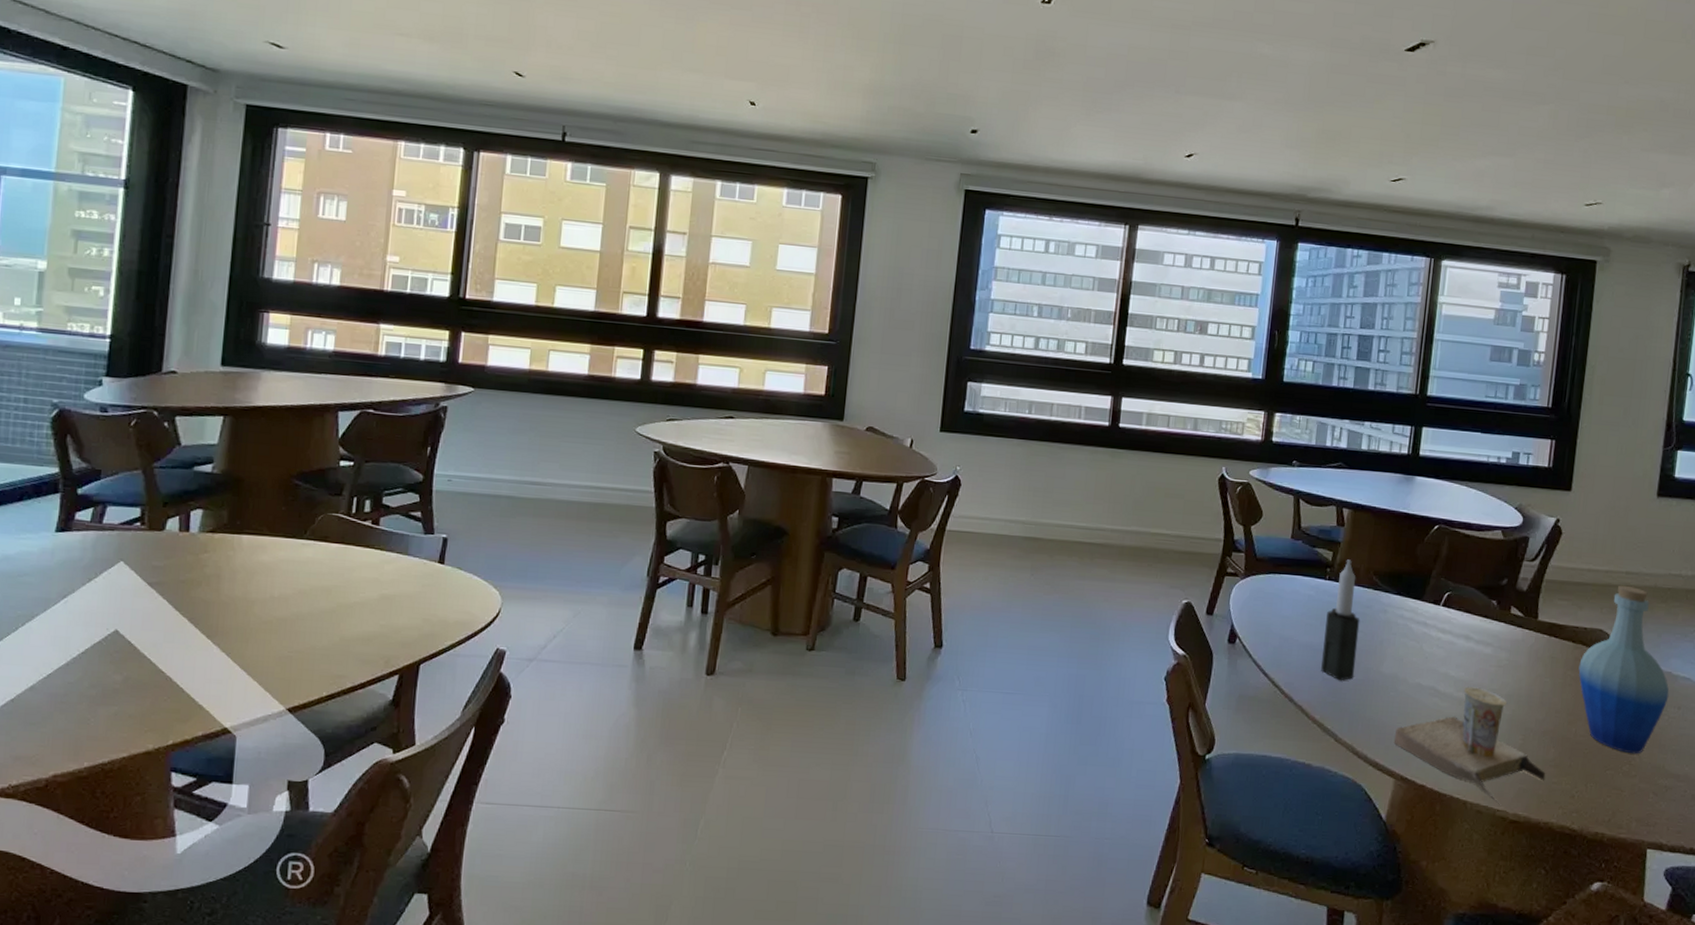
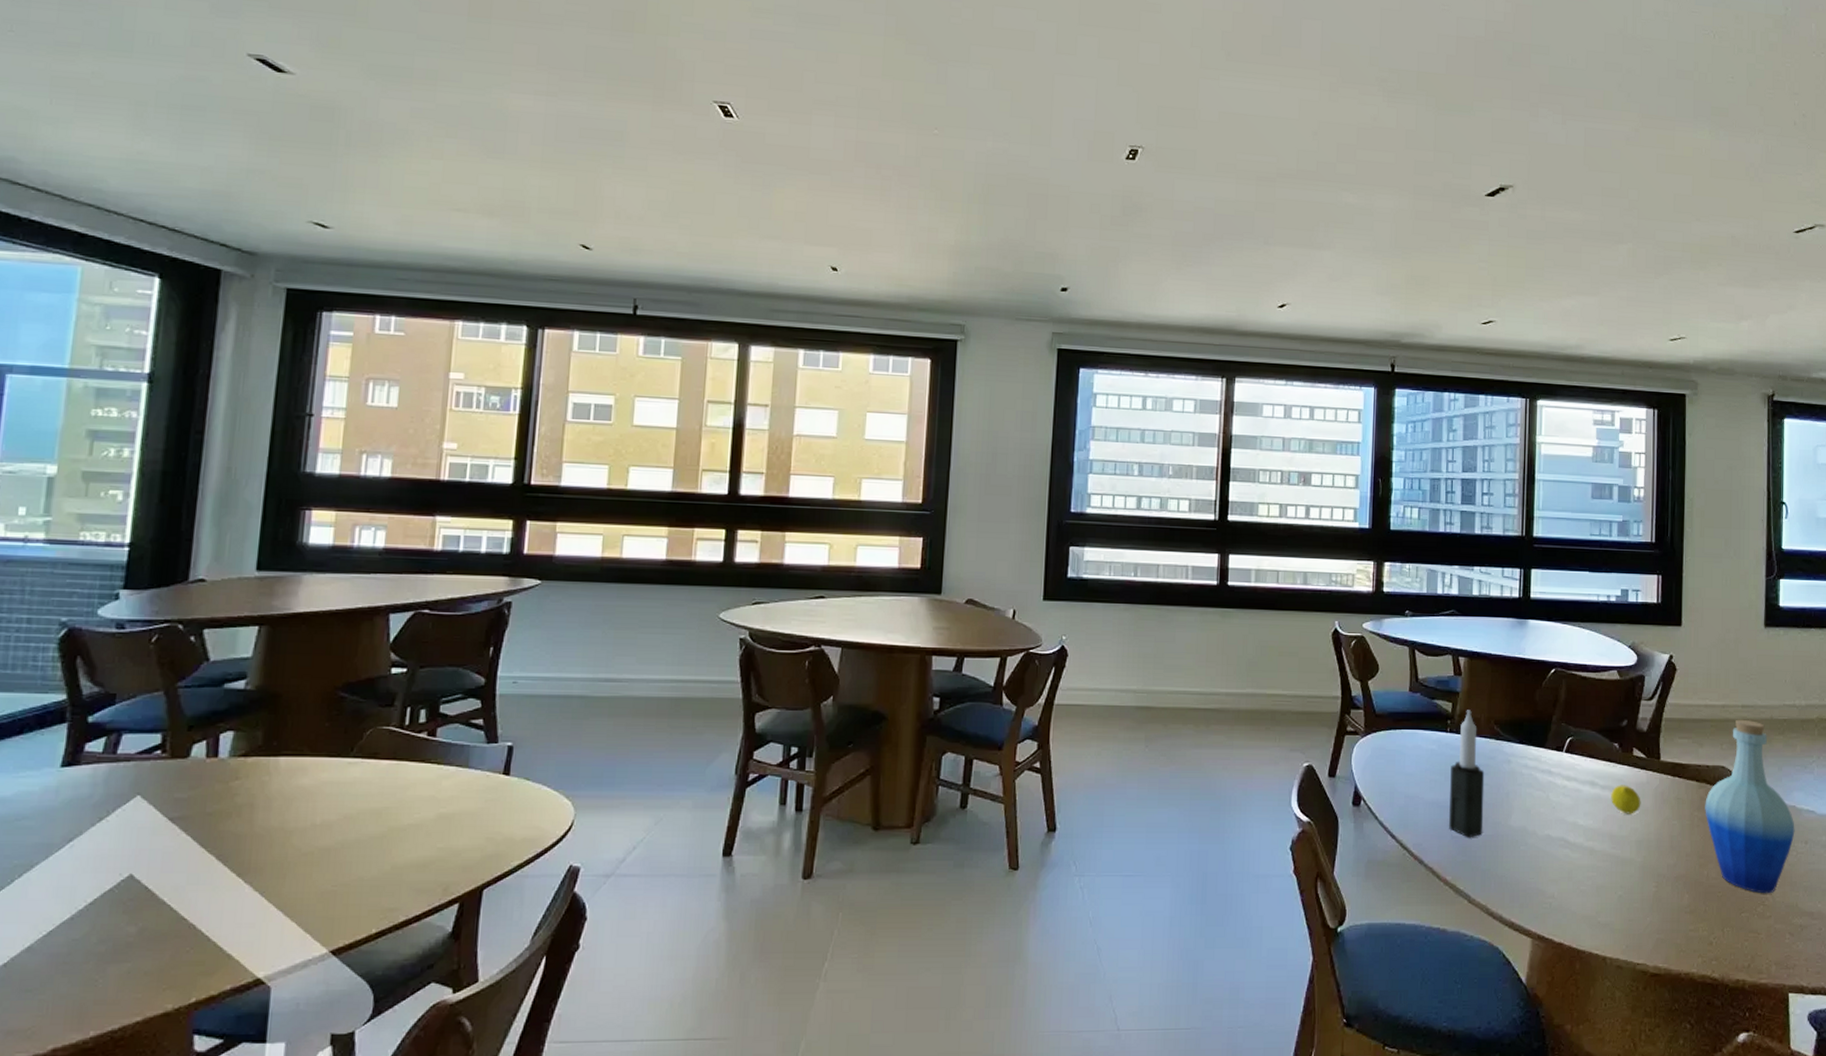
cup: present [1393,686,1546,803] -> none [1528,835,1682,956]
fruit: none [1484,640,1515,669] -> present [1611,785,1641,814]

